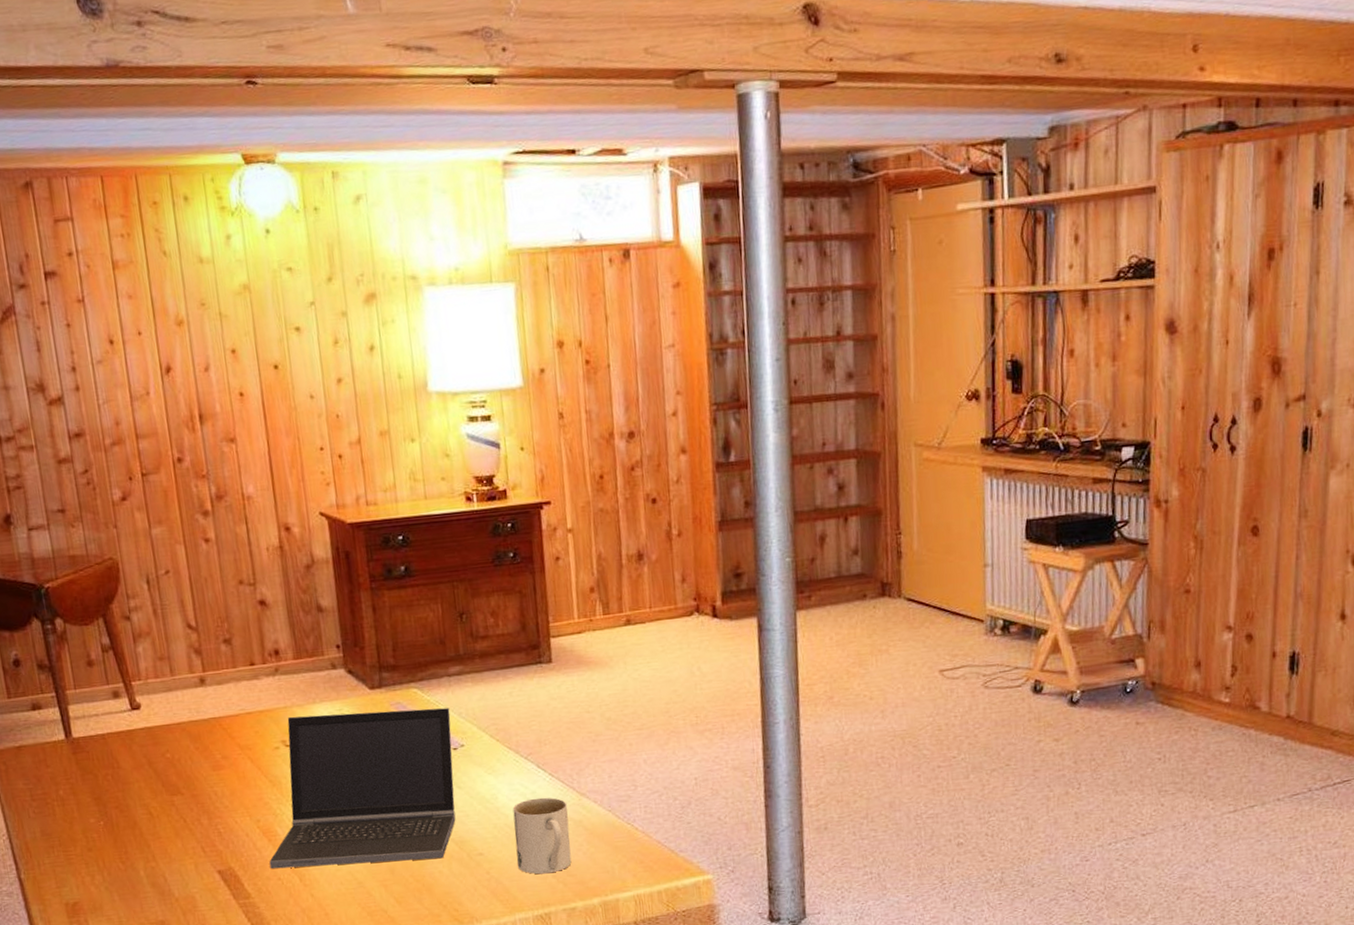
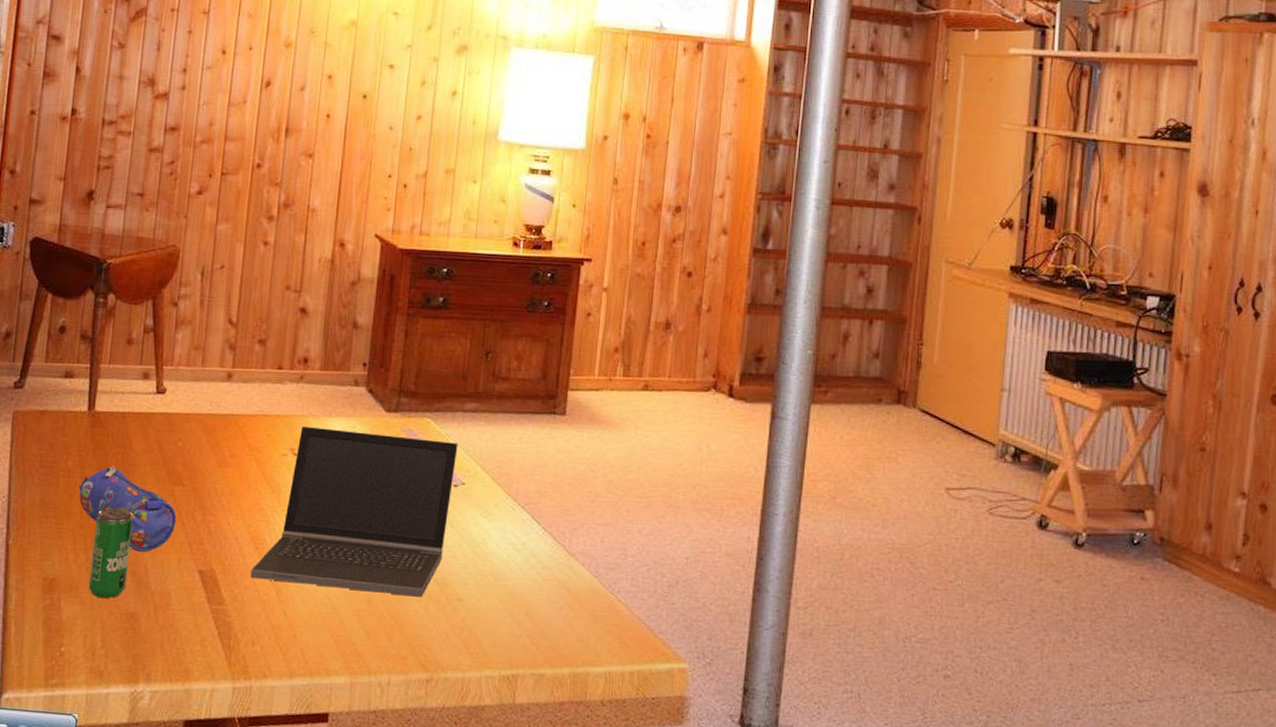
pencil case: none [76,787,184,864] -> present [78,465,177,553]
beverage can: none [102,825,149,912] -> present [88,507,133,598]
mug: present [512,797,572,875] -> none [493,550,555,633]

